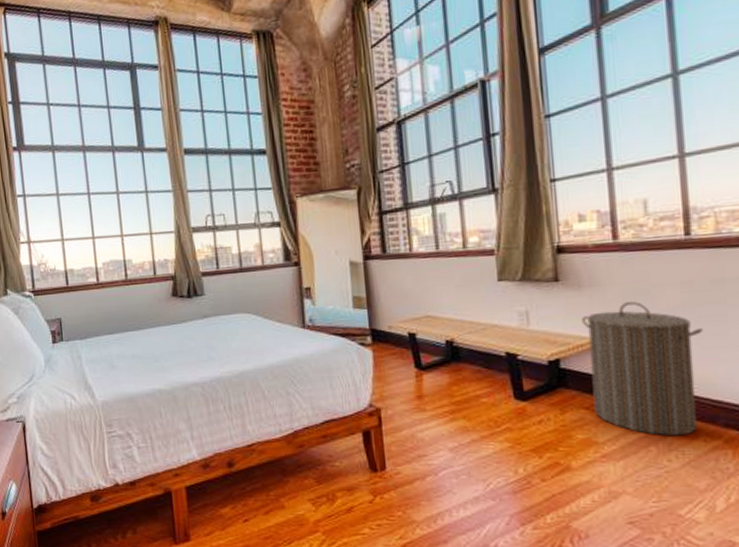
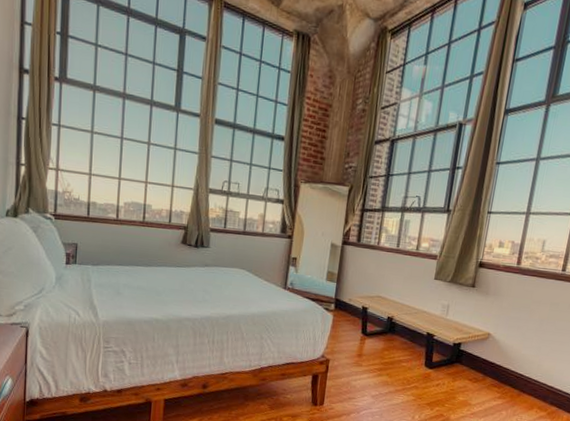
laundry hamper: present [582,301,702,436] -> none [474,310,555,407]

